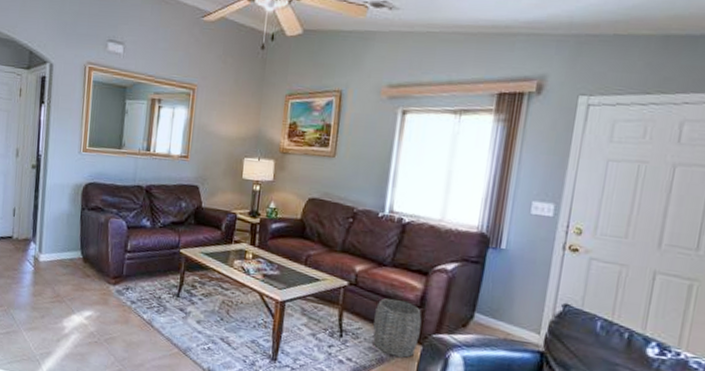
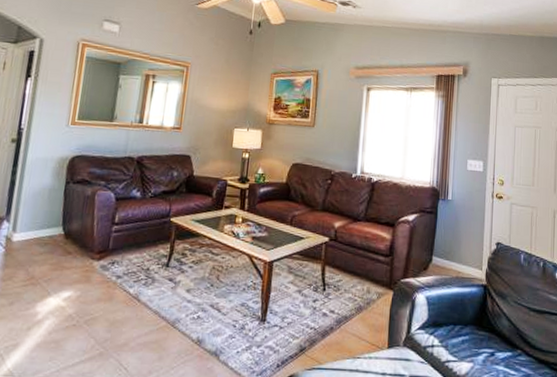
woven basket: present [373,298,422,358] -> none [351,250,392,304]

